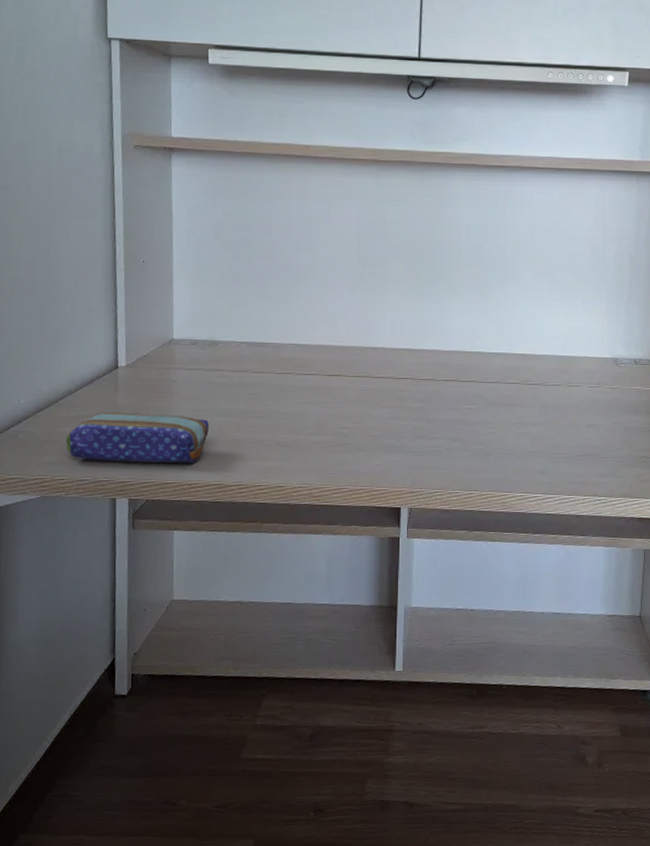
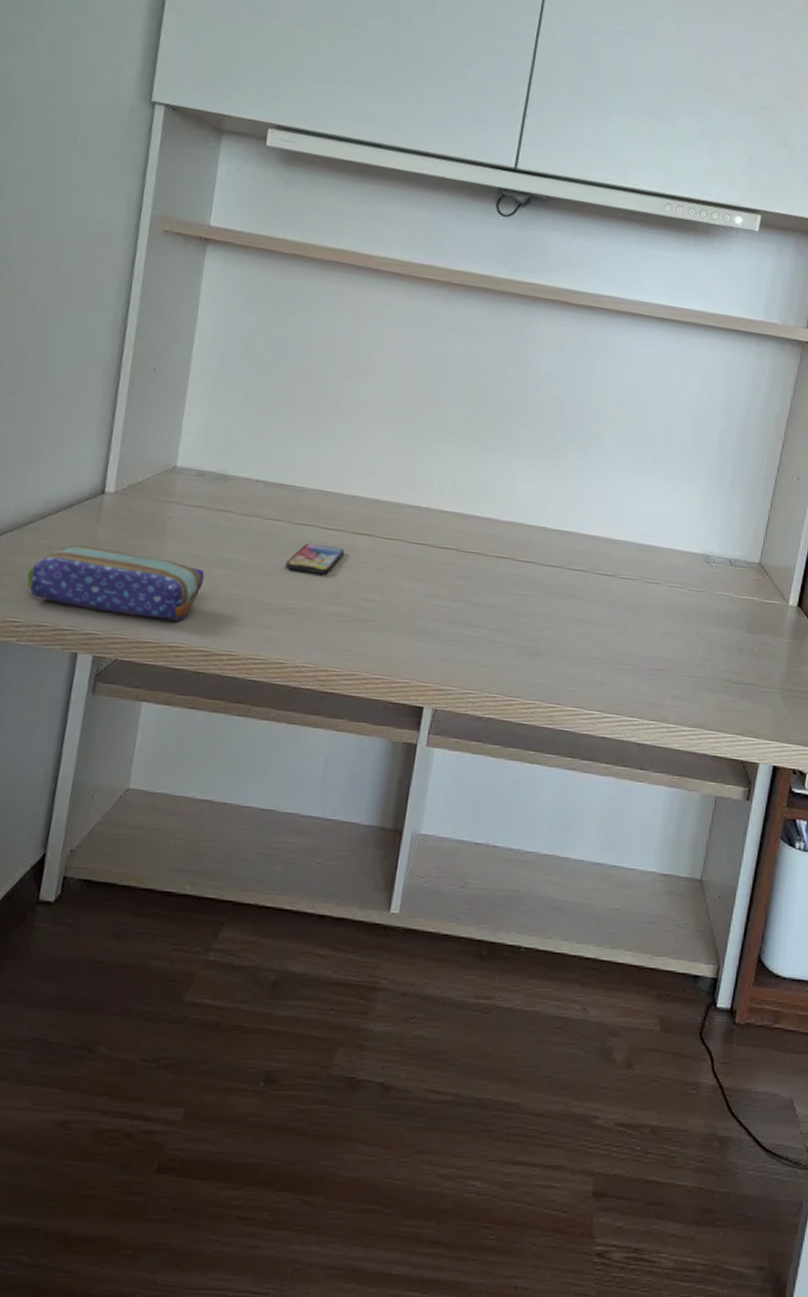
smartphone: none [273,387,321,412] -> present [285,543,345,575]

